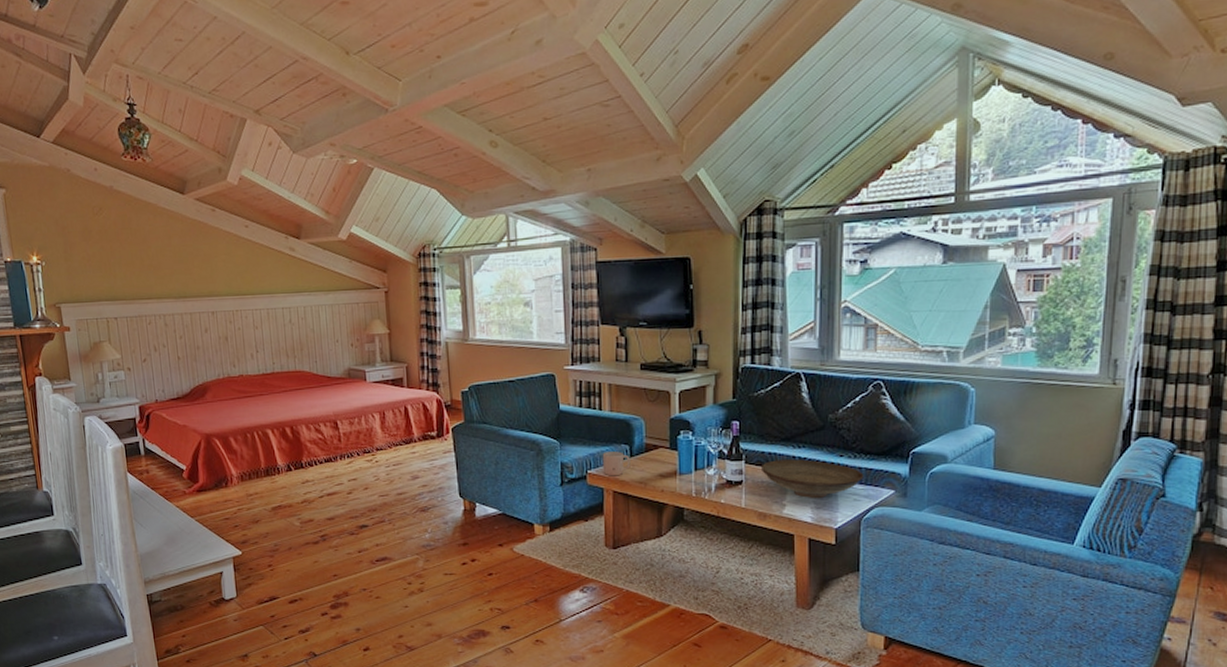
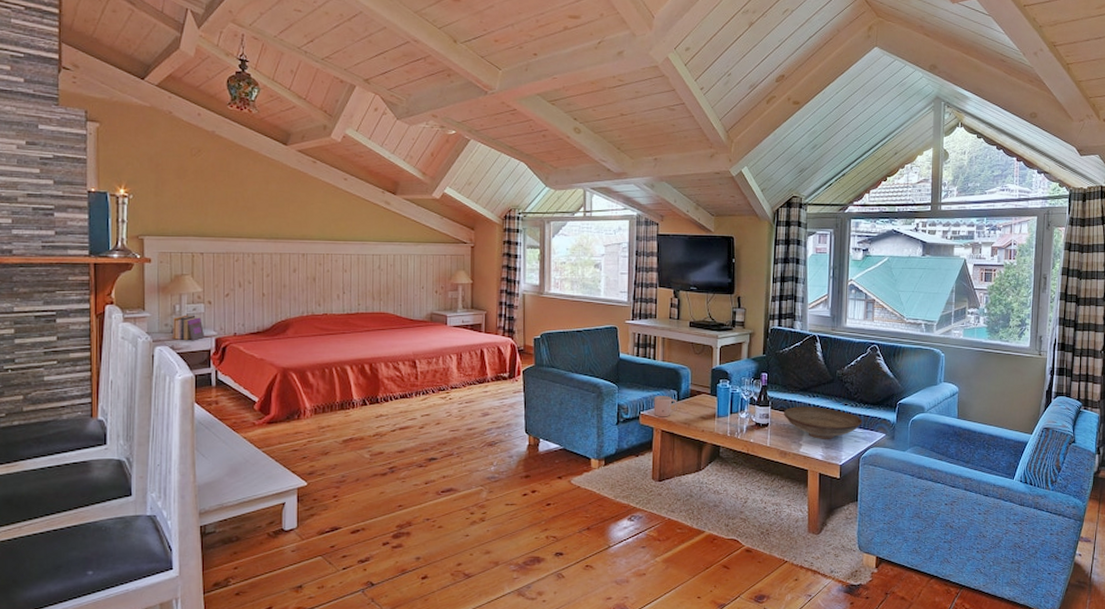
books: none [97,383,129,410] -> present [173,315,205,341]

